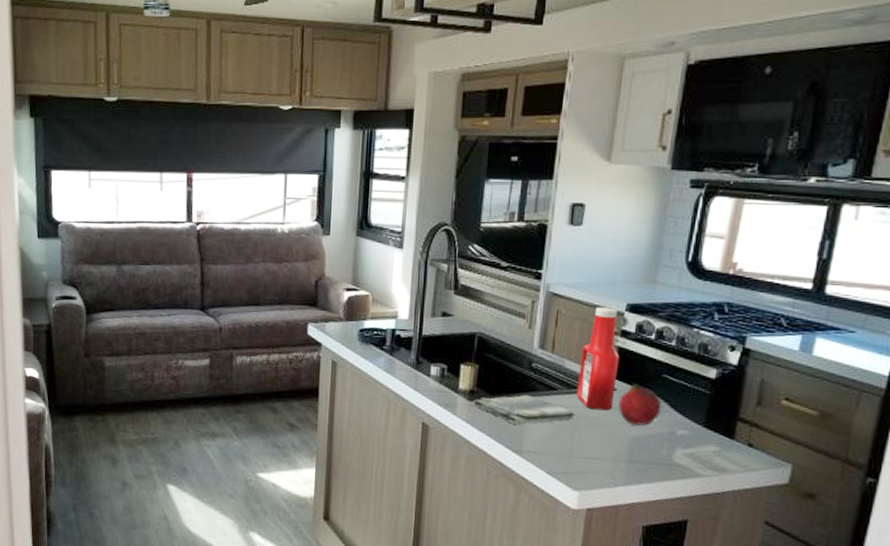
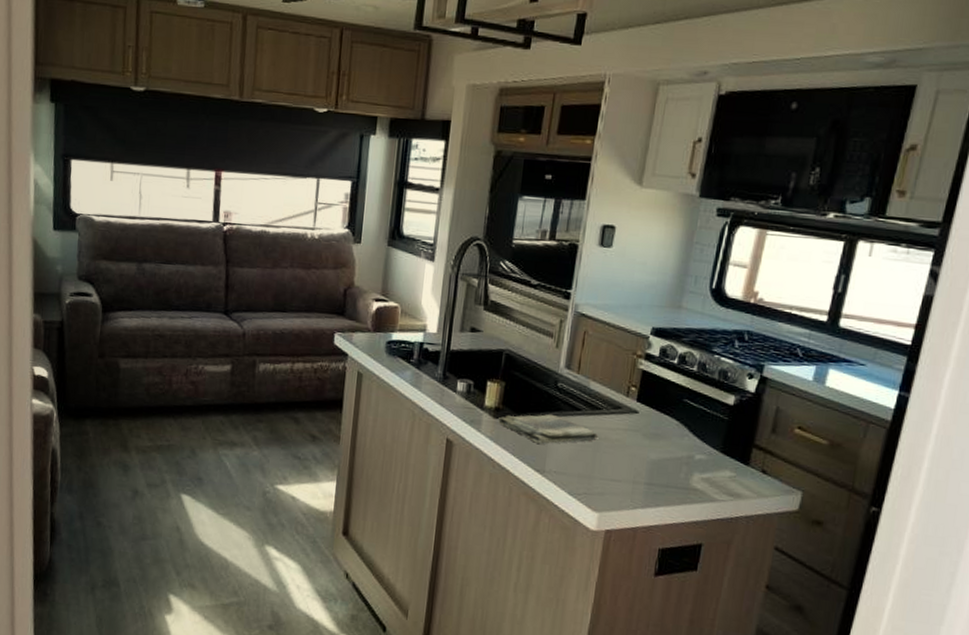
ketchup bottle: present [576,307,620,411] -> none [600,330,644,433]
fruit: present [618,384,662,426] -> none [640,407,682,449]

